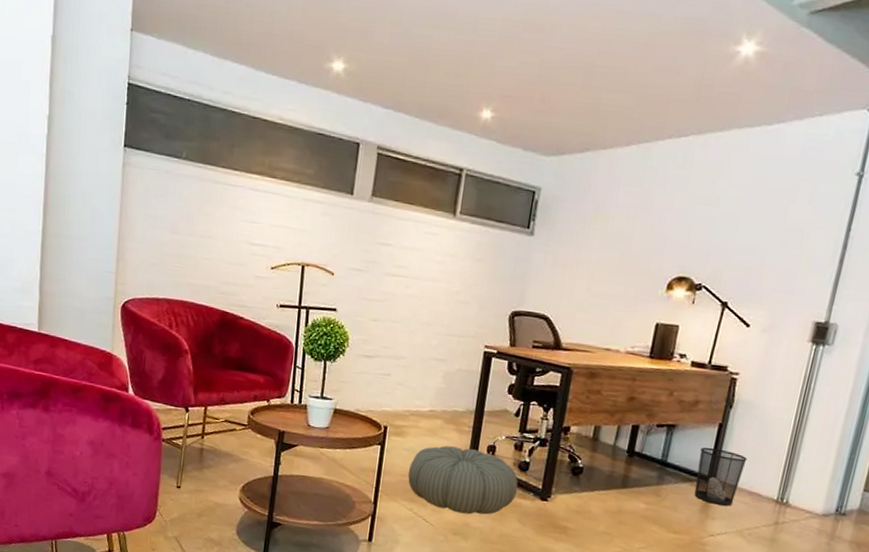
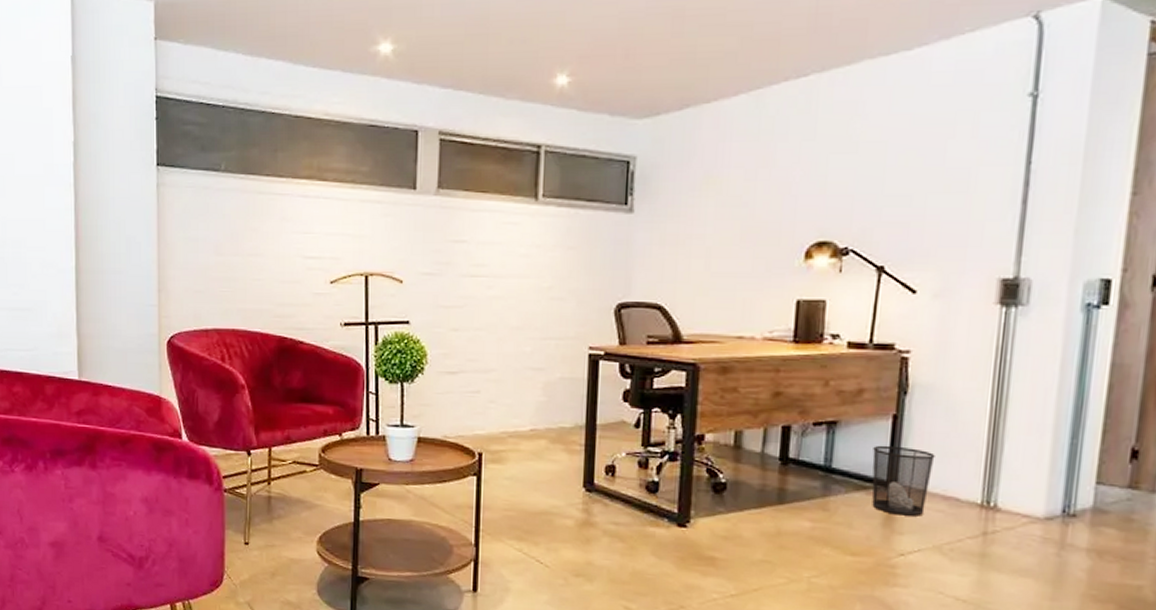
pouf: present [407,445,518,515] -> none [512,470,648,551]

